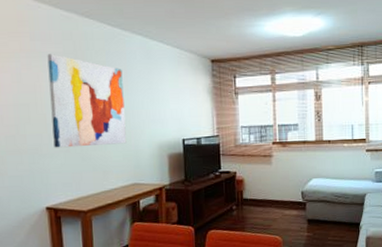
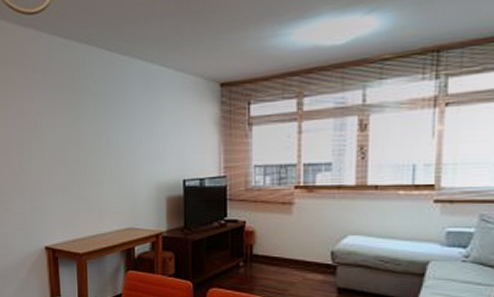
wall art: present [47,54,127,148] -> none [47,86,123,186]

